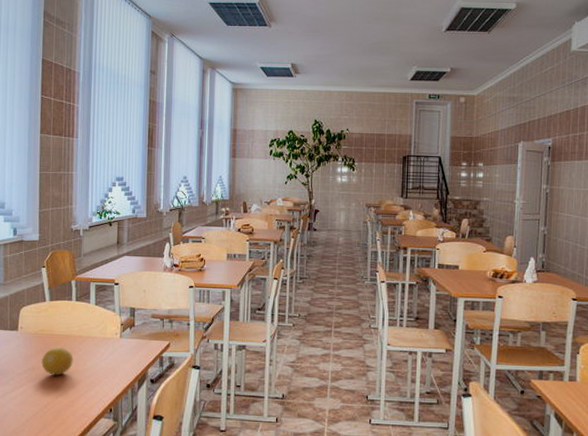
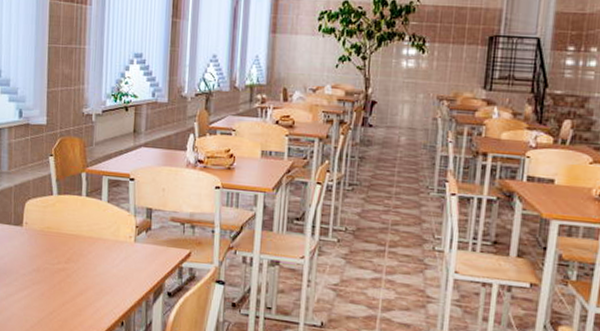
fruit: present [41,347,73,375] -> none [47,248,82,280]

